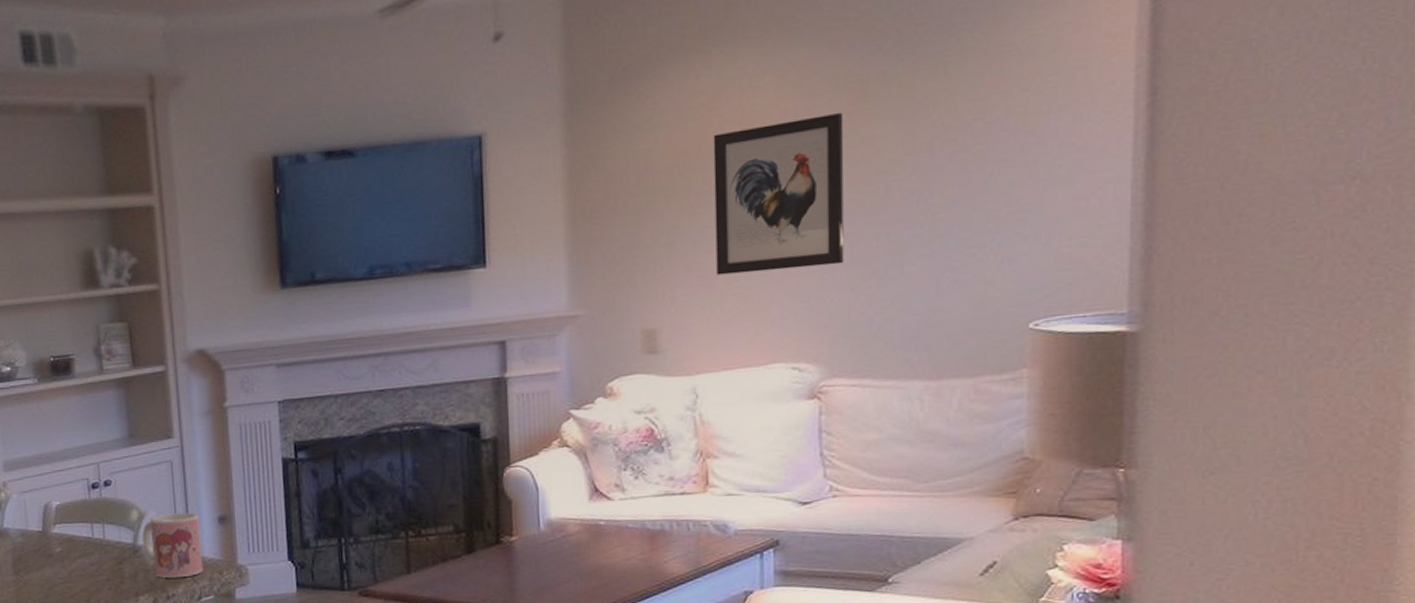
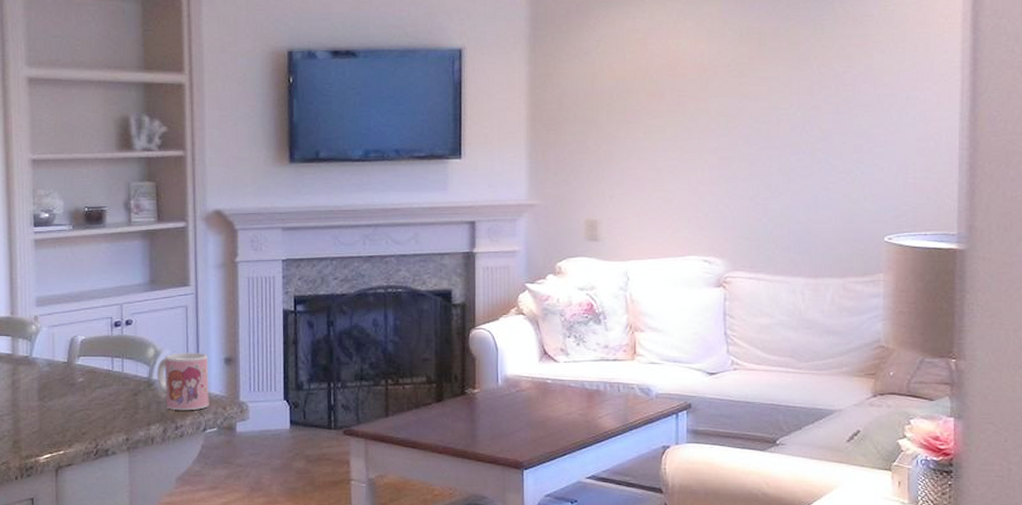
wall art: present [713,113,844,276] -> none [645,57,746,180]

